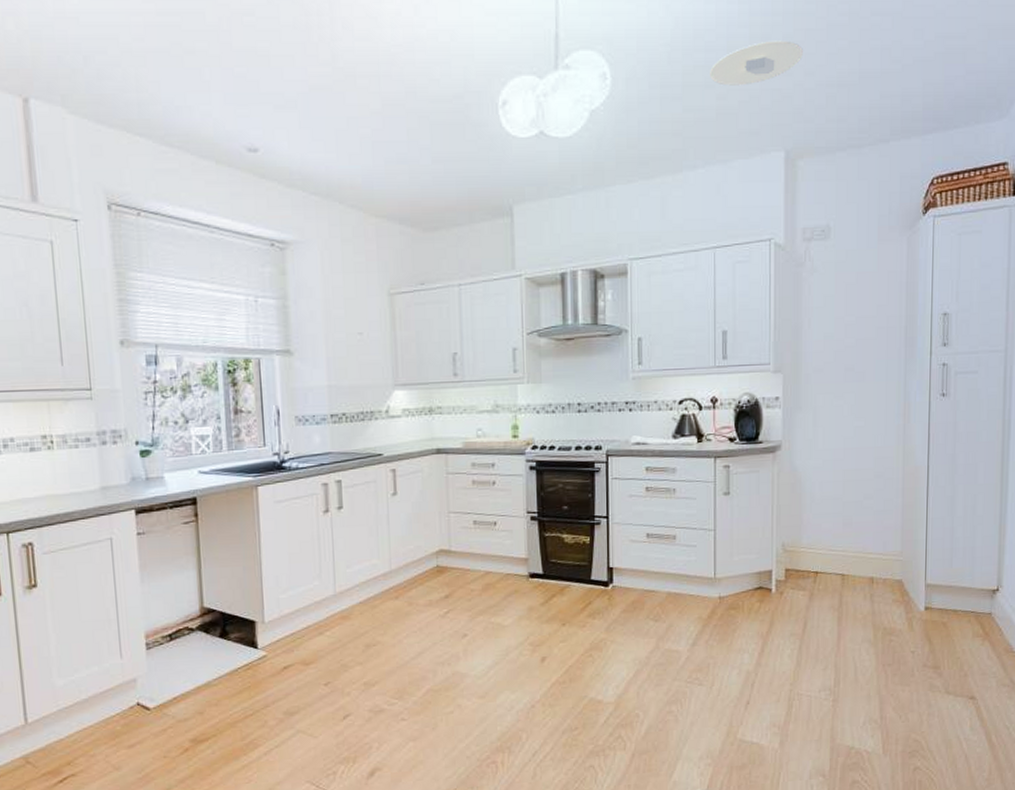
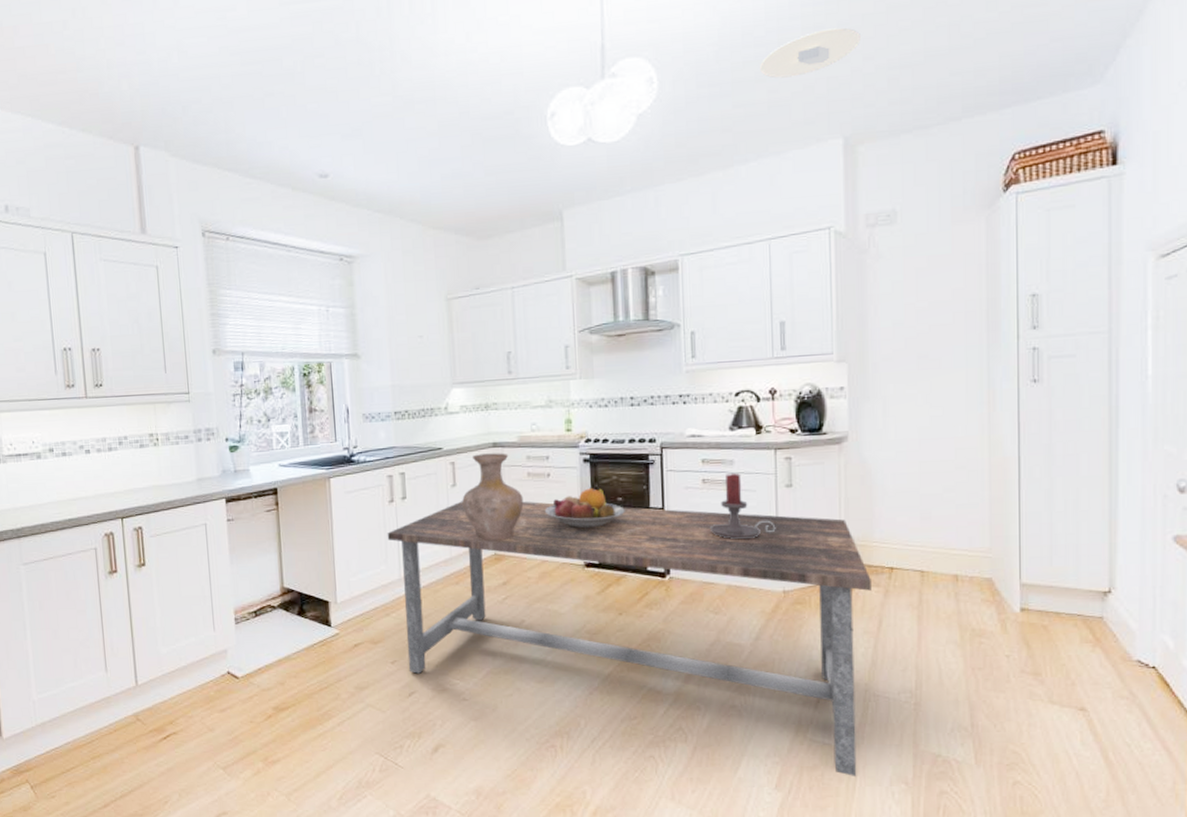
dining table: none [321,510,798,773] -> present [387,501,871,776]
vase: none [403,459,468,552] -> present [462,453,524,540]
fruit bowl: none [489,495,570,538] -> present [544,487,625,529]
candle holder: none [651,480,714,548] -> present [709,472,776,540]

